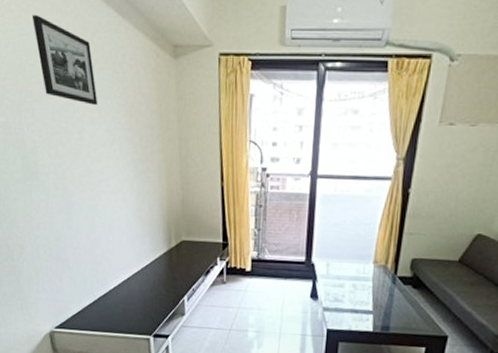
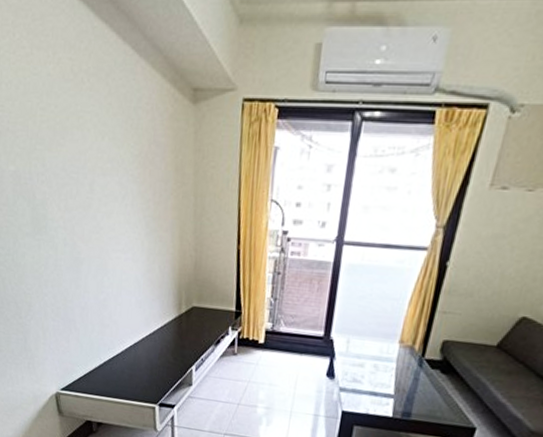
picture frame: present [31,14,98,105] -> none [43,52,111,155]

